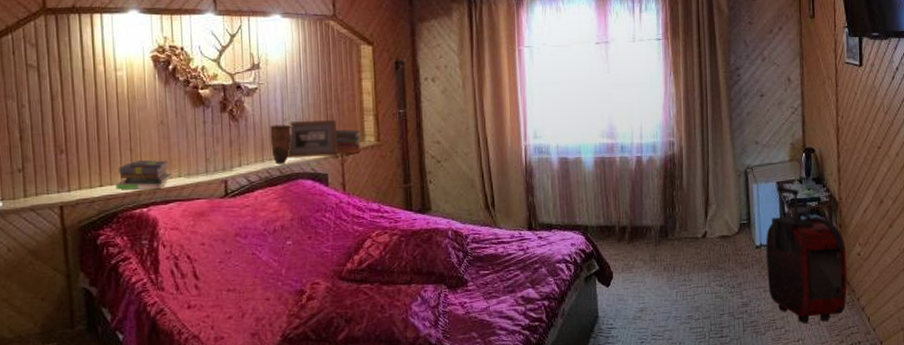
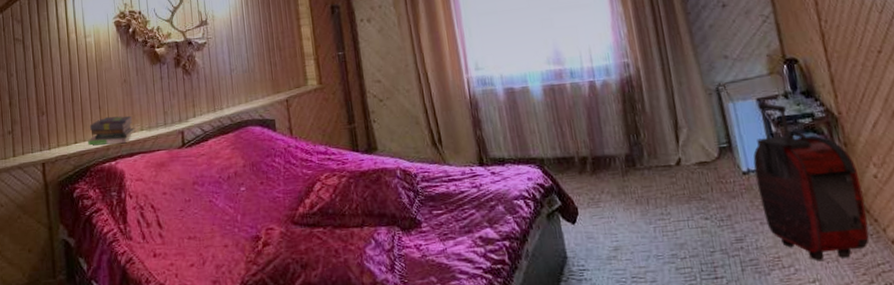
vase: present [270,124,291,165] -> none [219,75,239,114]
picture frame: present [287,119,339,159] -> none [235,66,284,107]
books: present [336,129,361,155] -> none [280,75,304,100]

